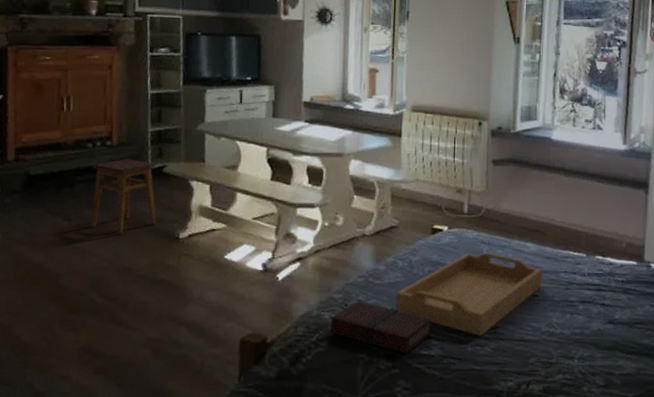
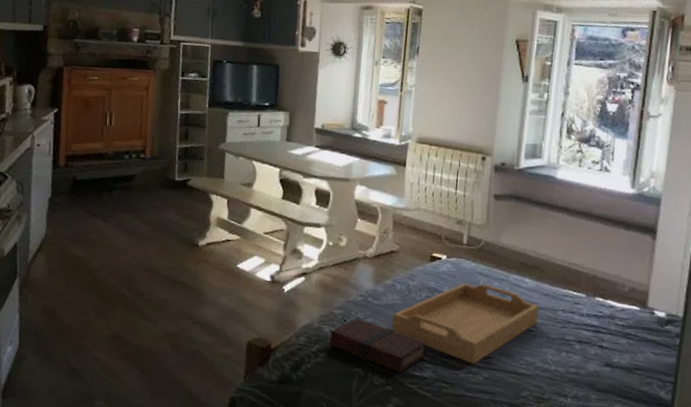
stool: present [91,158,157,234] -> none [124,170,182,238]

